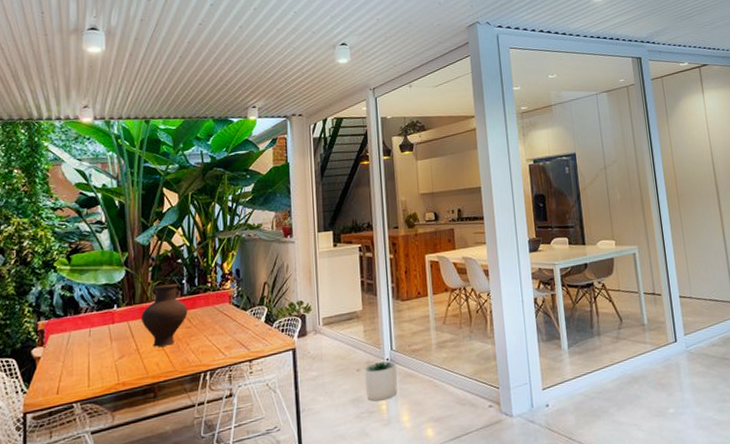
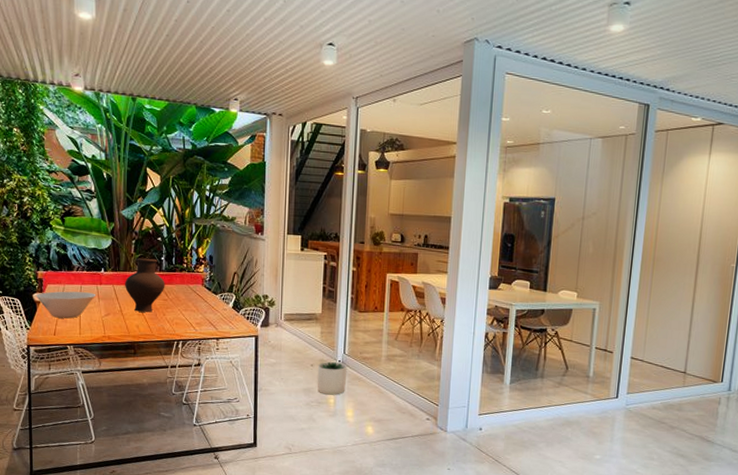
bowl: none [35,335,107,373] -> present [35,291,95,319]

